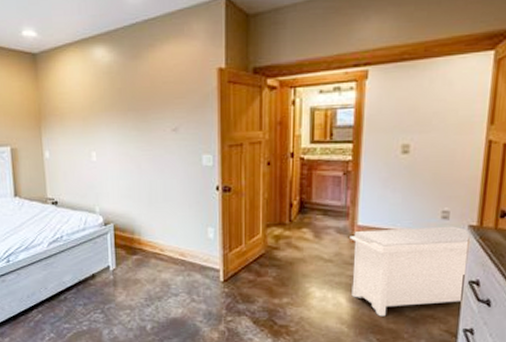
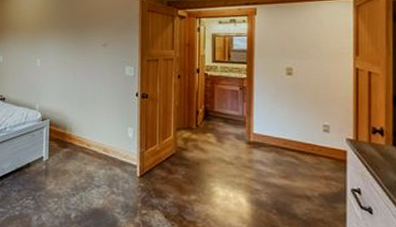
bench: present [350,226,470,317] -> none [247,138,348,218]

